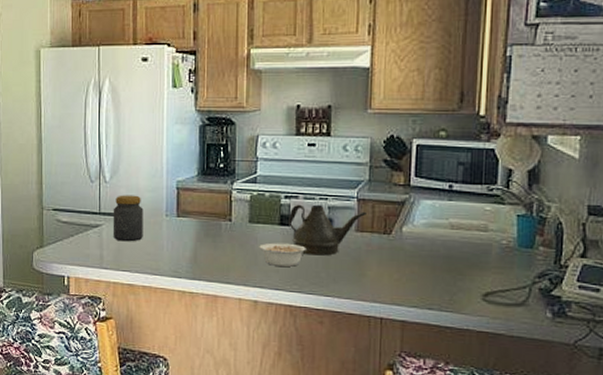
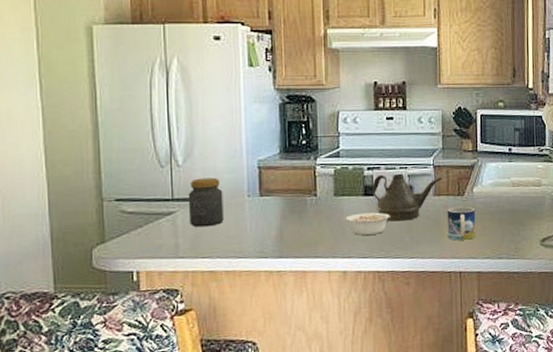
mug: none [369,245,404,284] -> present [447,206,476,241]

